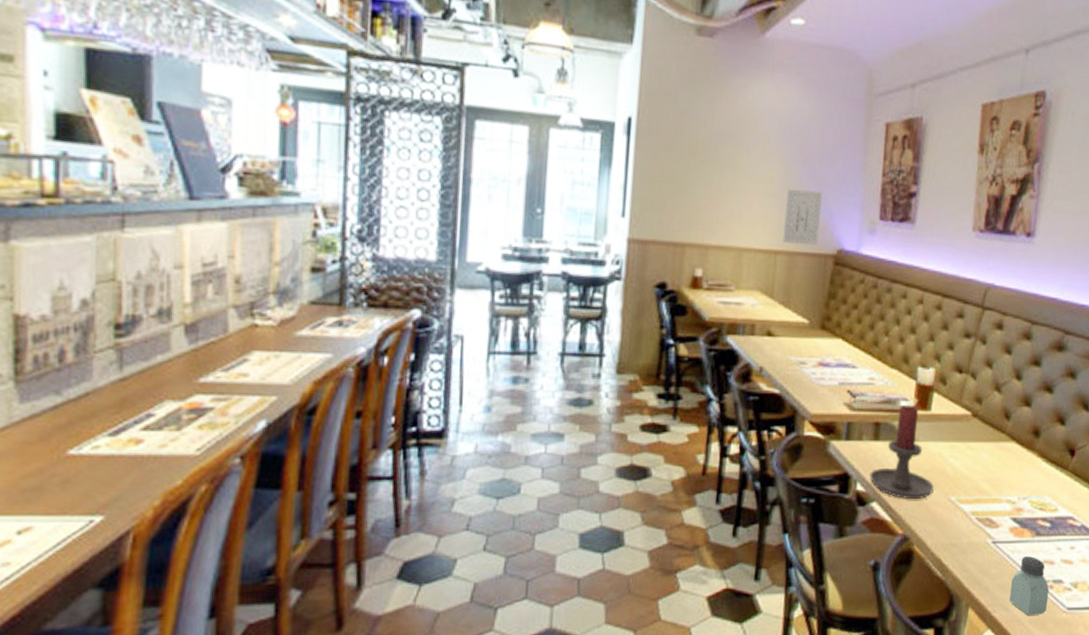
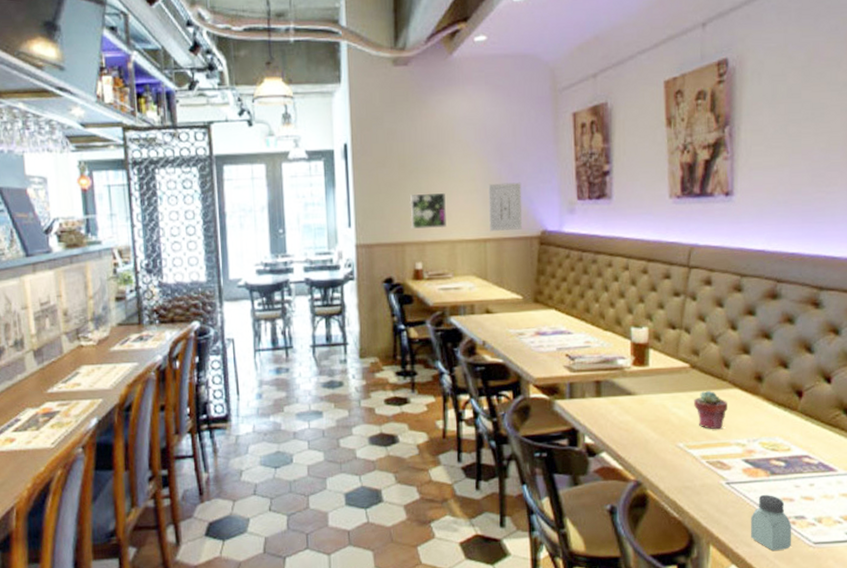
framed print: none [694,188,738,233] -> present [409,192,446,229]
candle holder: present [869,405,935,500] -> none [596,362,661,448]
potted succulent: none [971,443,1004,485] -> present [694,391,727,430]

